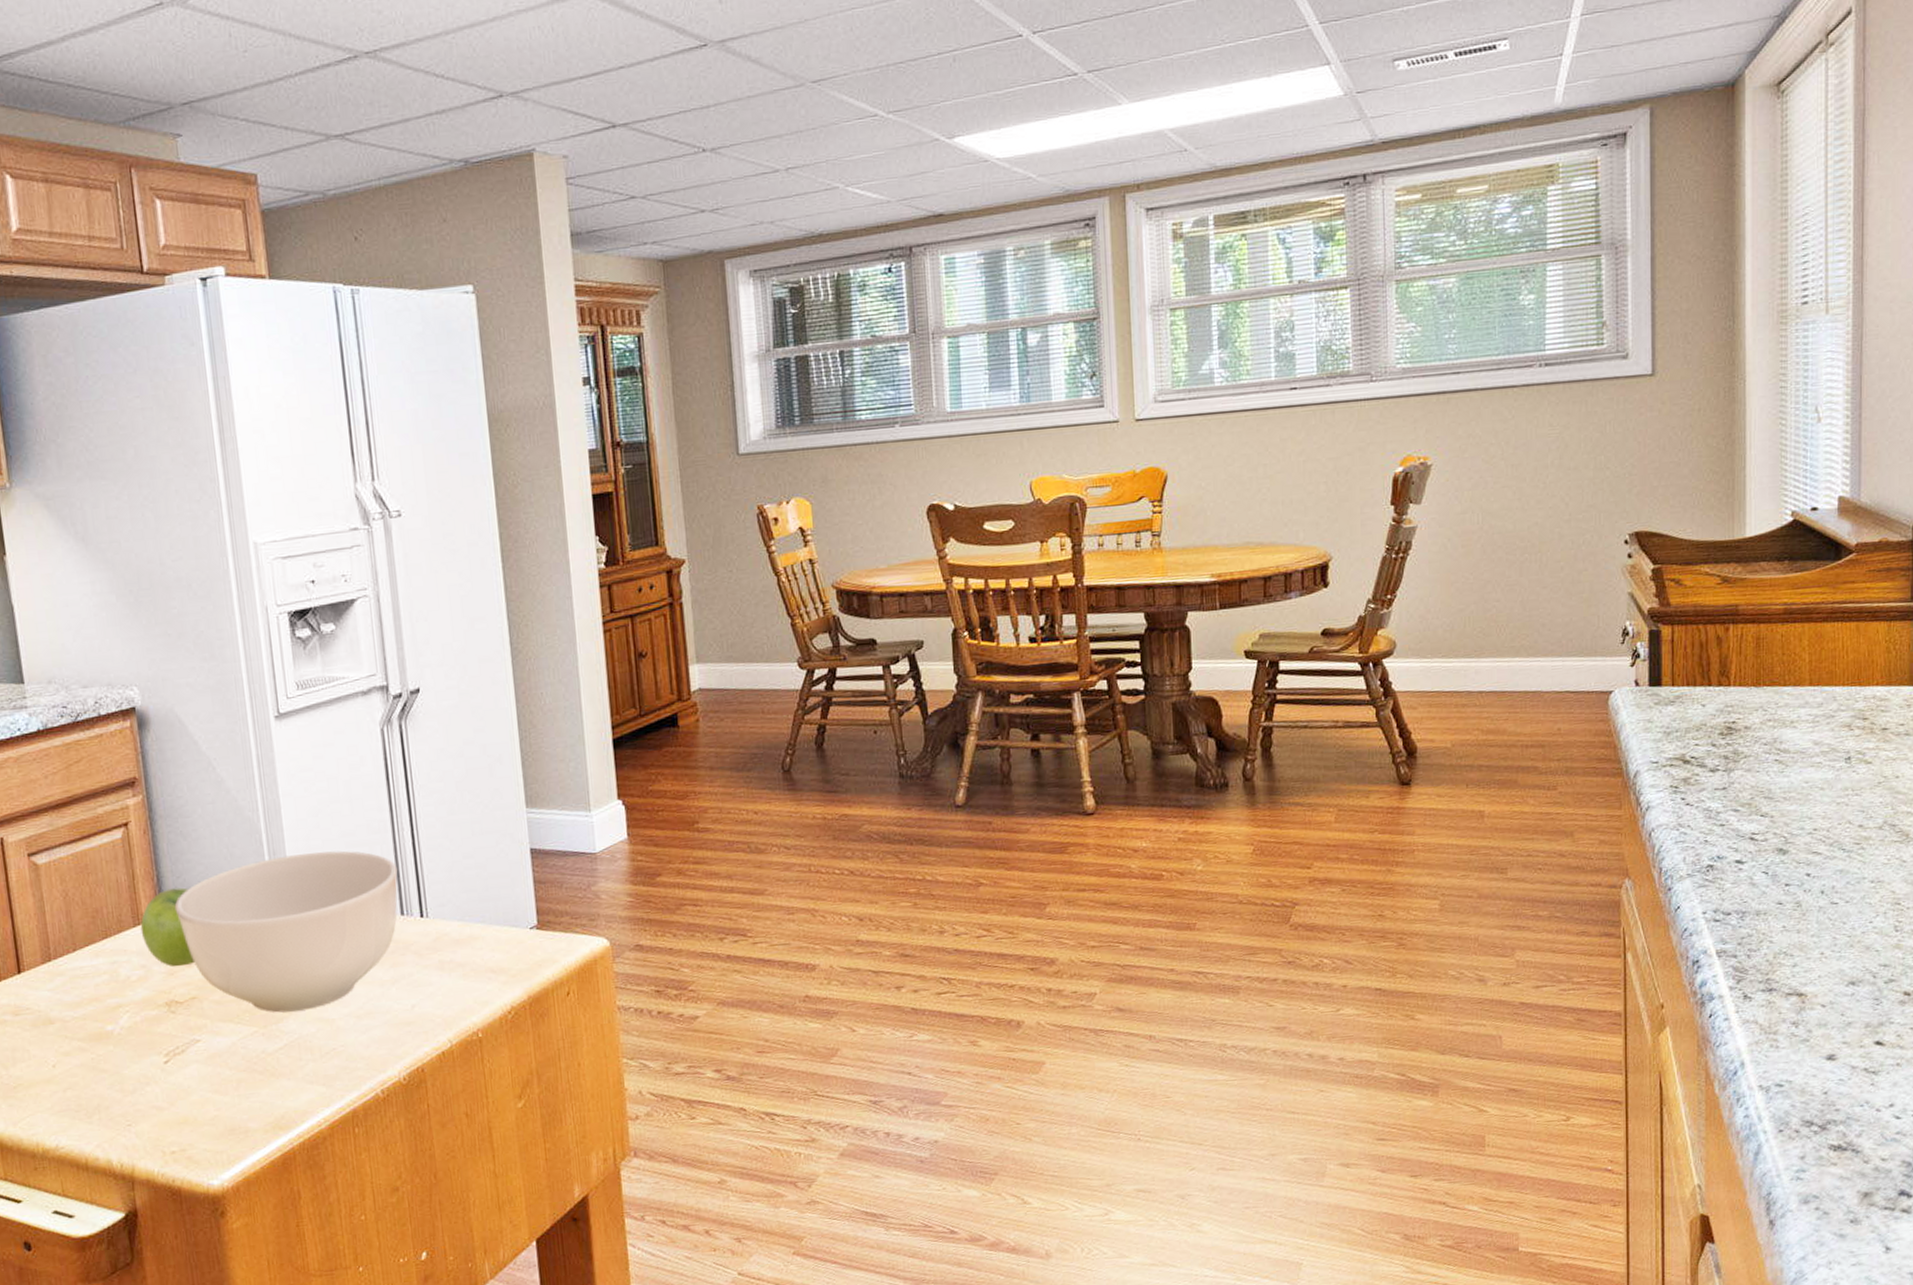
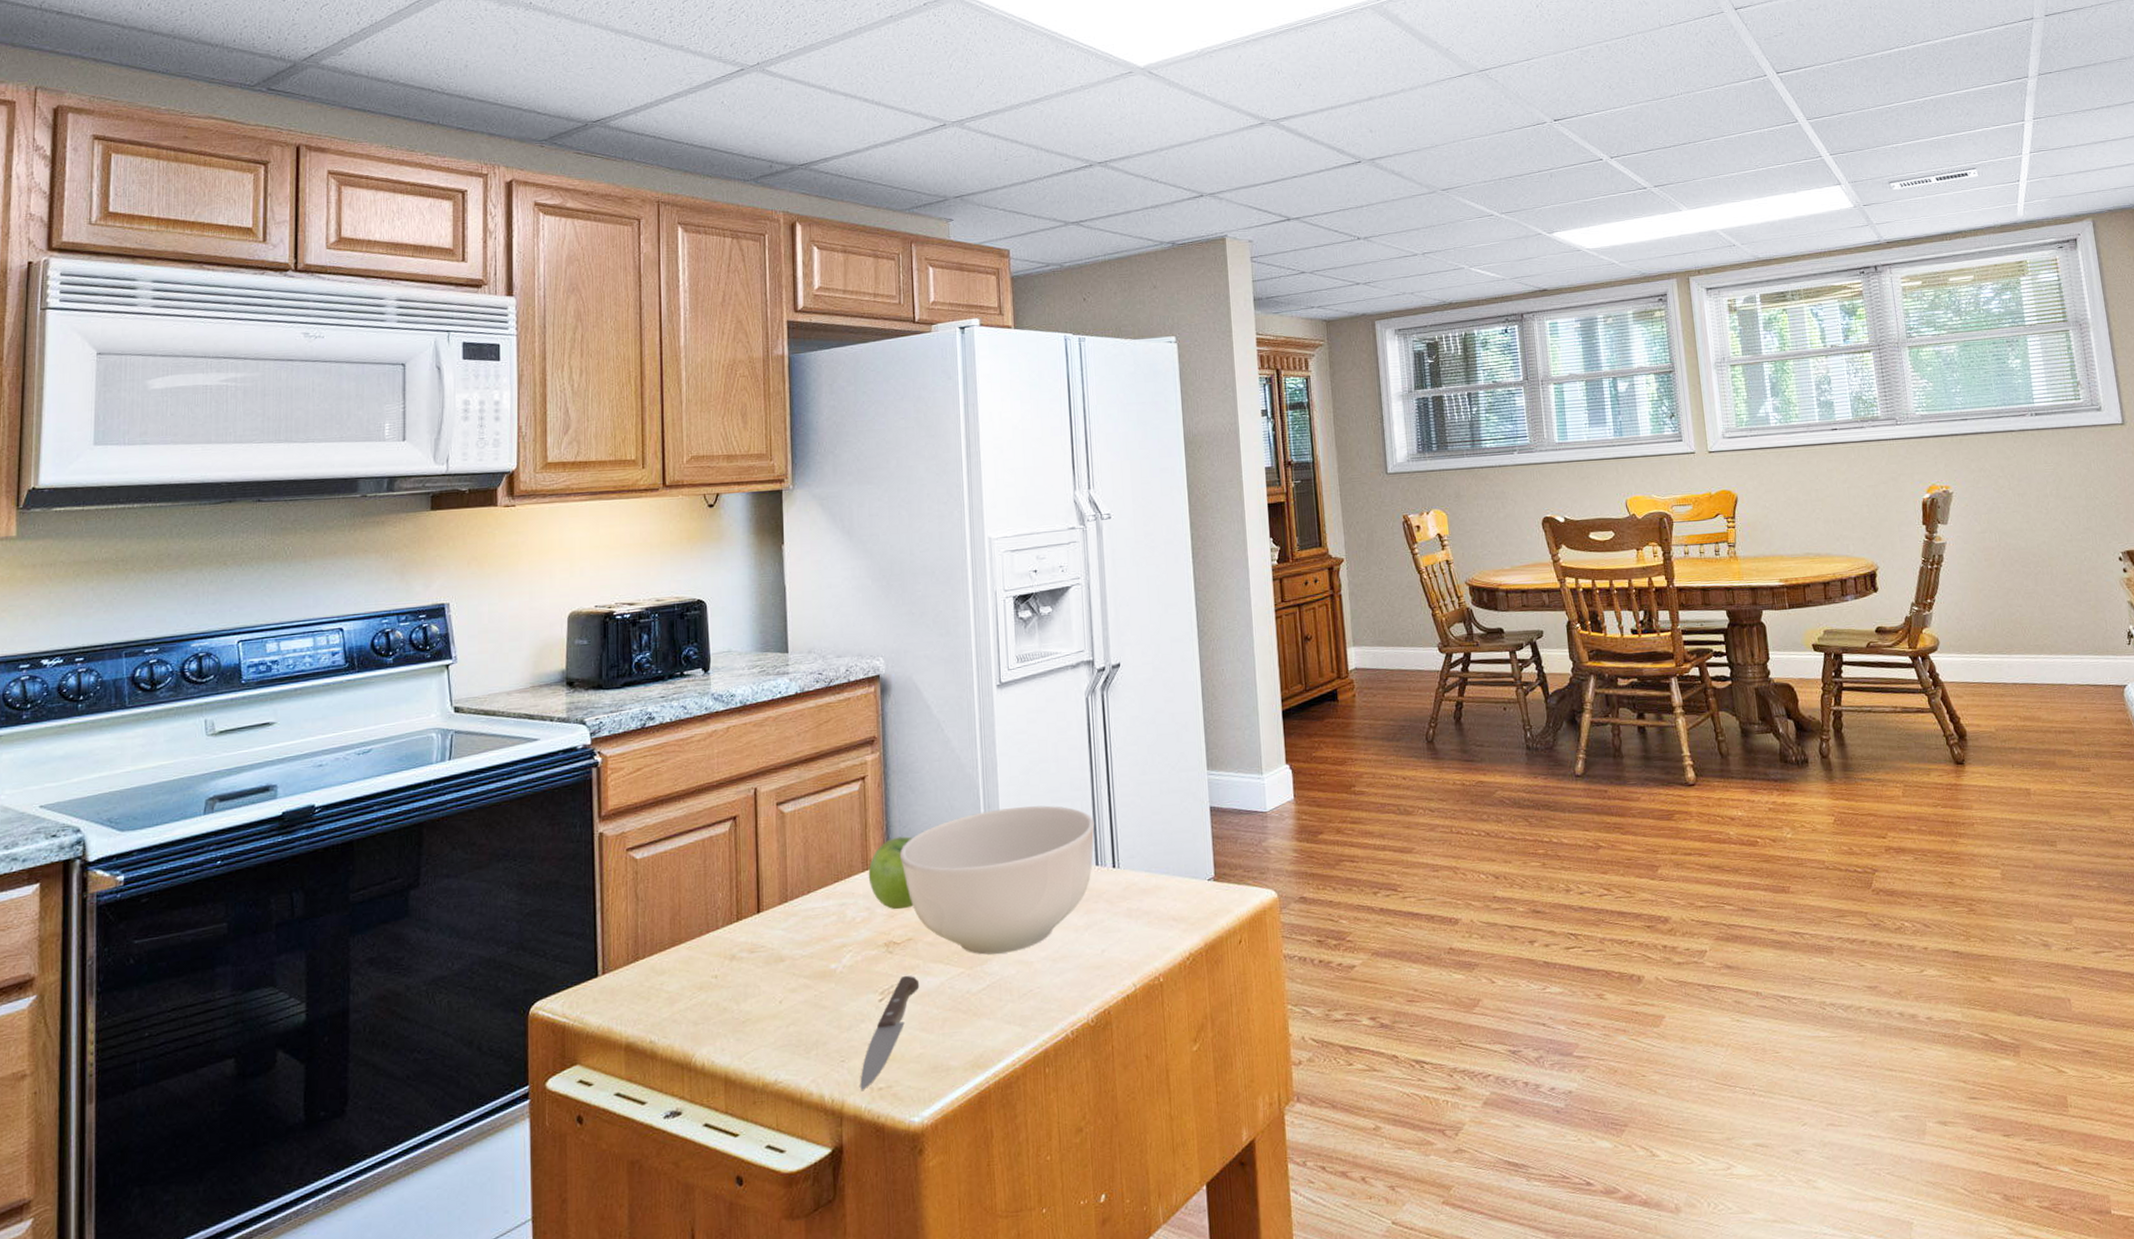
kitchen knife: none [150,1035,209,1154] -> present [860,975,920,1090]

